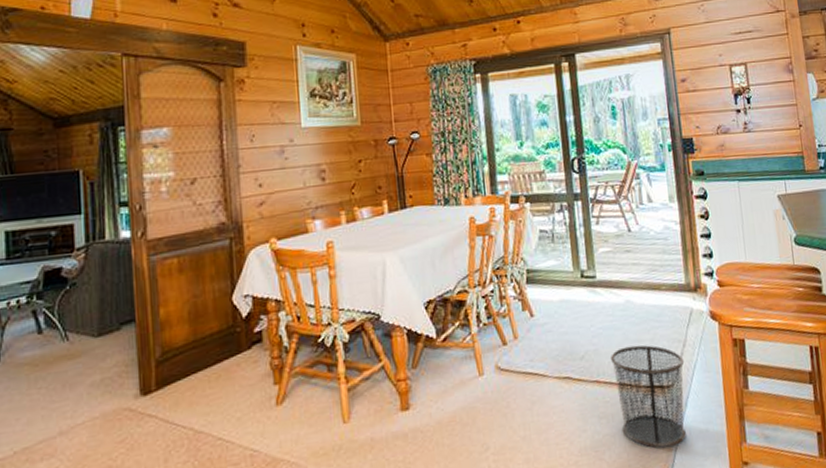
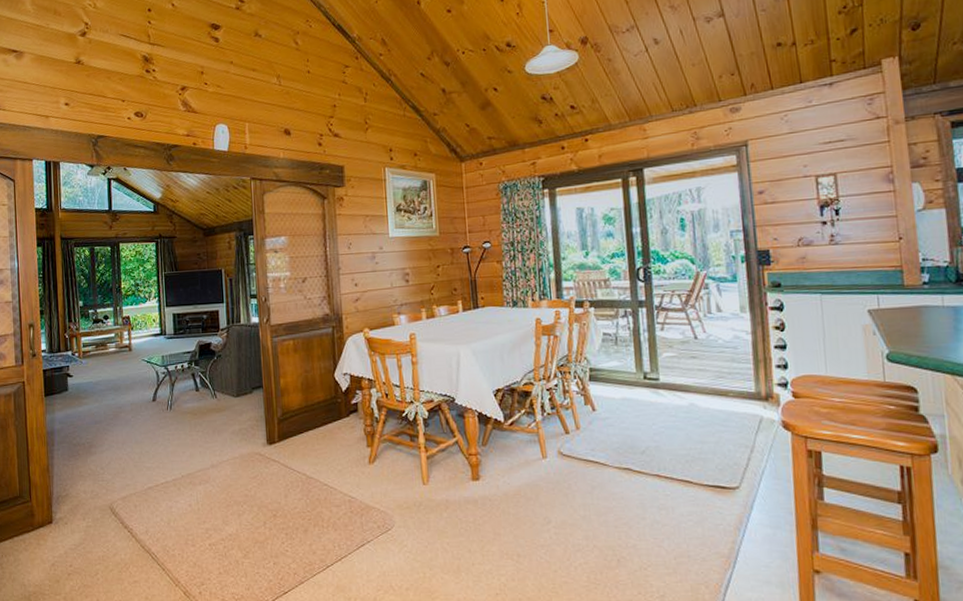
waste bin: present [611,345,686,448] -> none [672,446,752,544]

